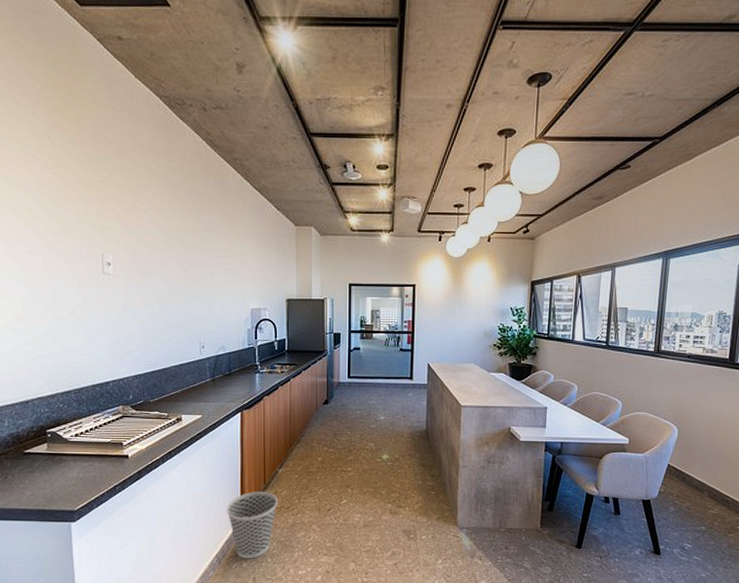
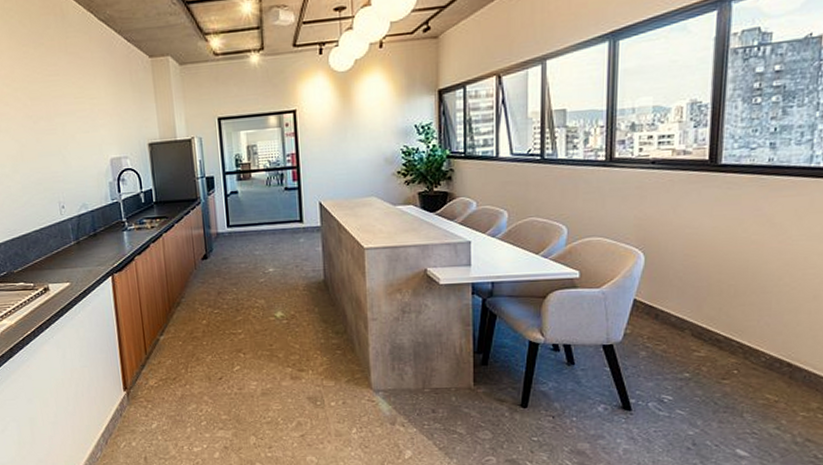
wastebasket: present [226,491,277,559] -> none [107,362,163,438]

